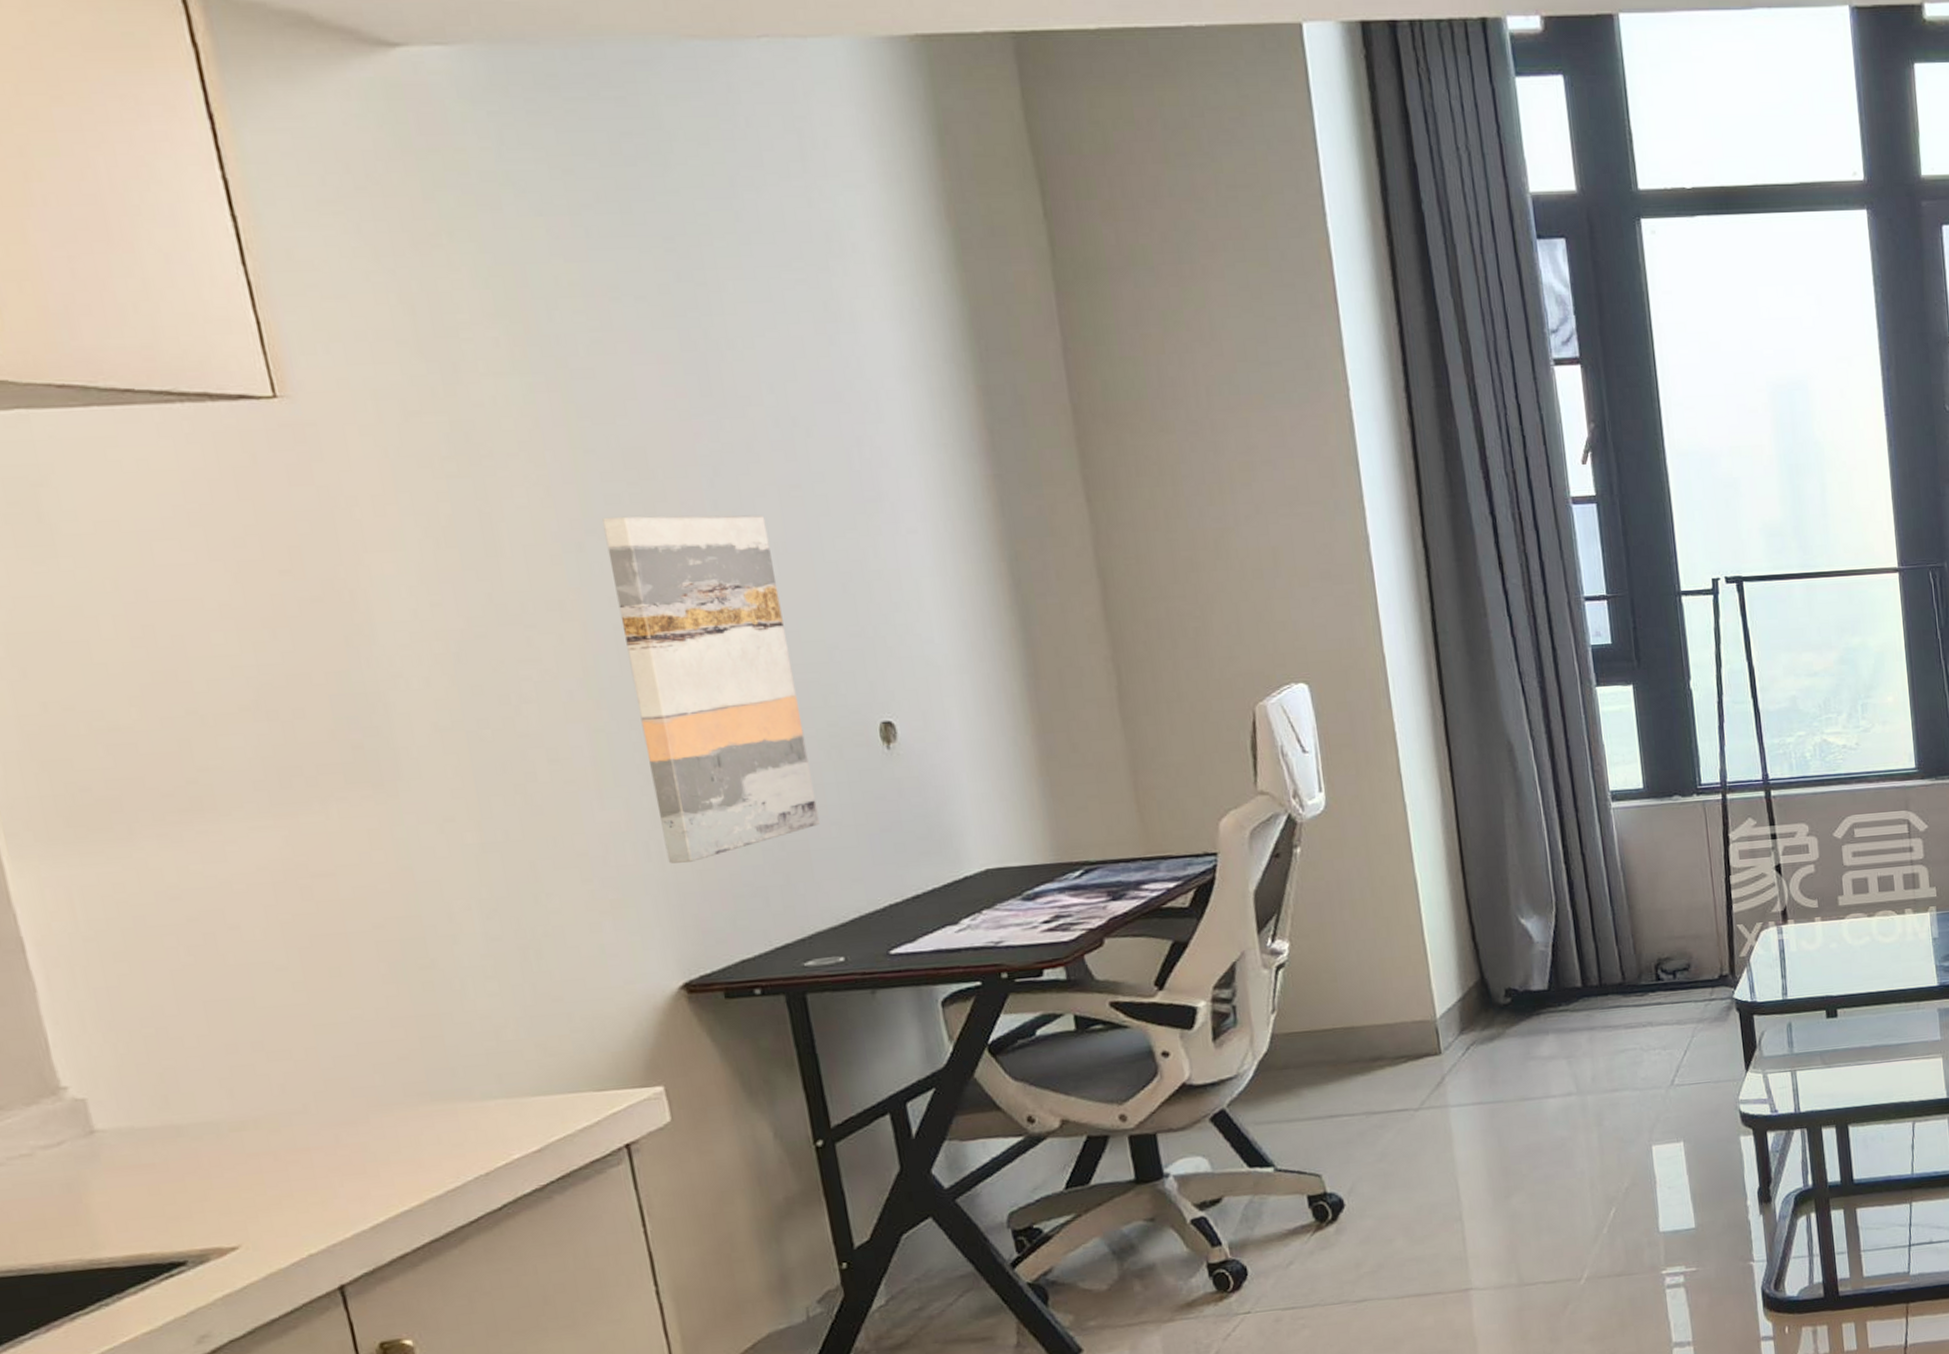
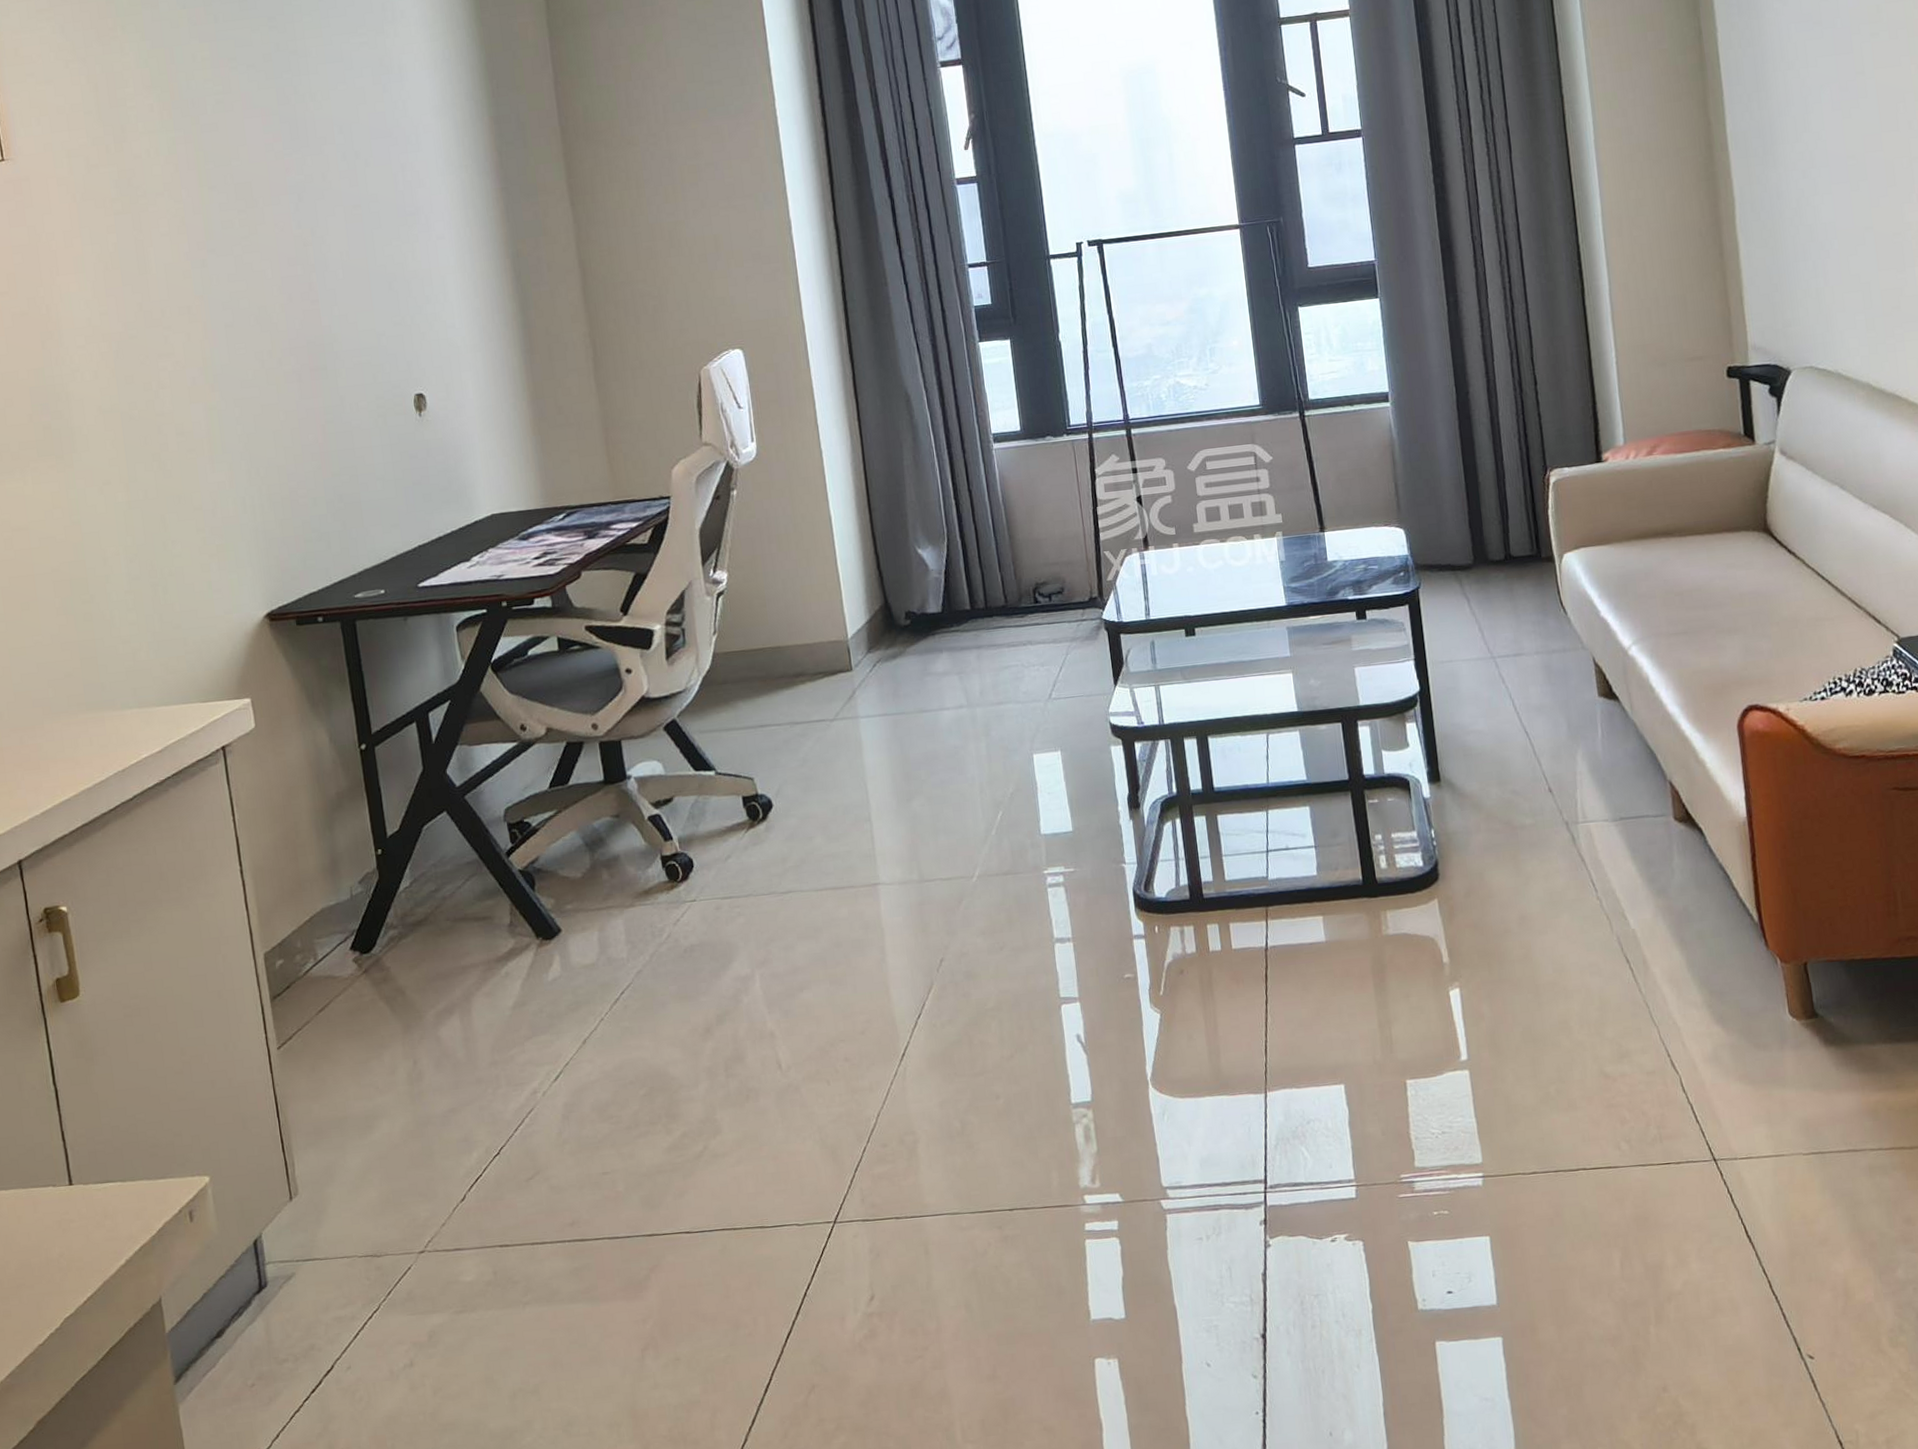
wall art: present [602,515,820,864] -> none [220,231,368,515]

